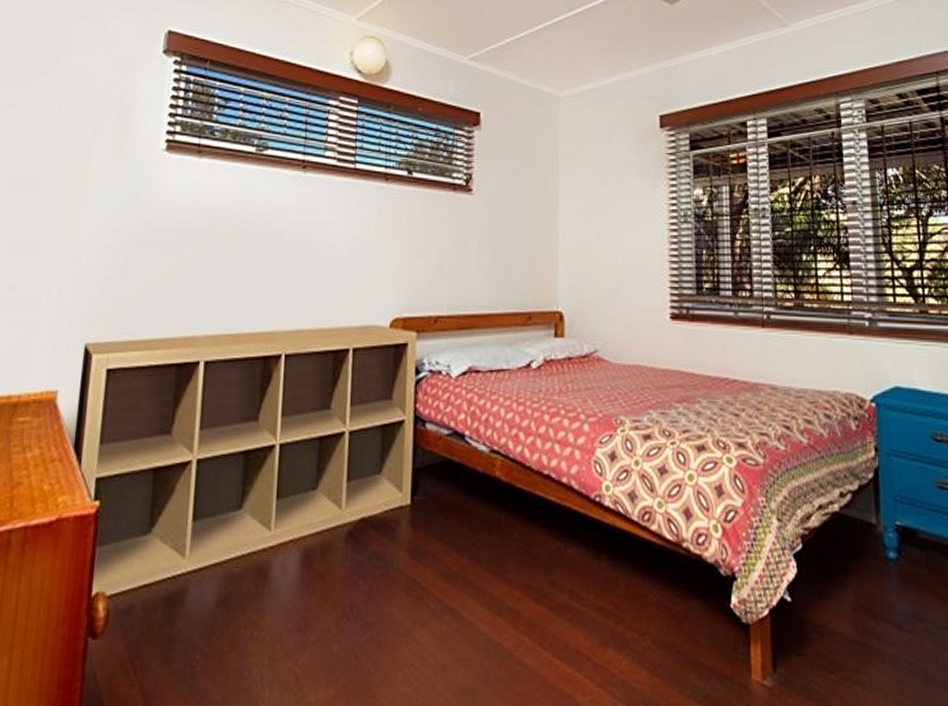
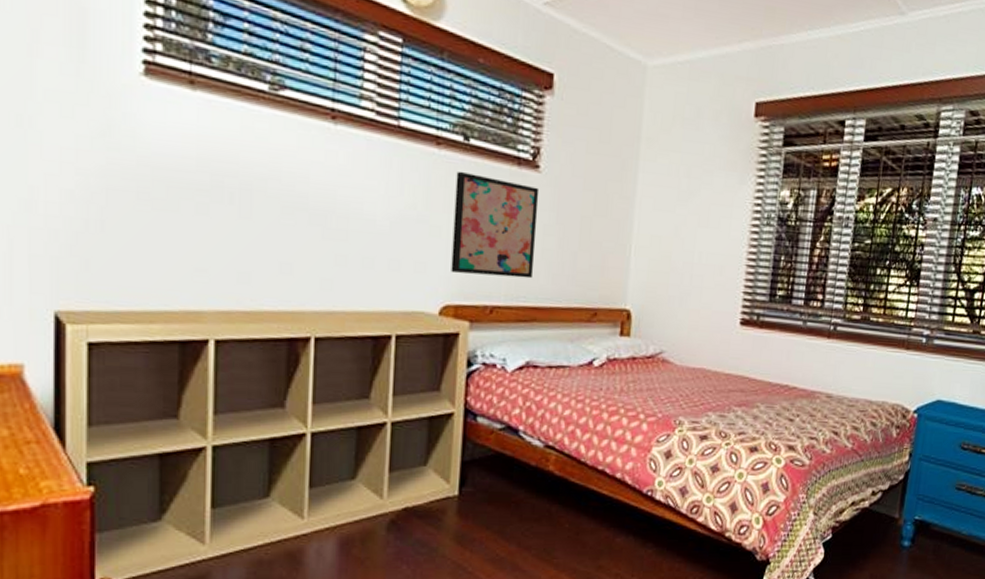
wall art: none [399,200,473,289] -> present [451,171,540,279]

